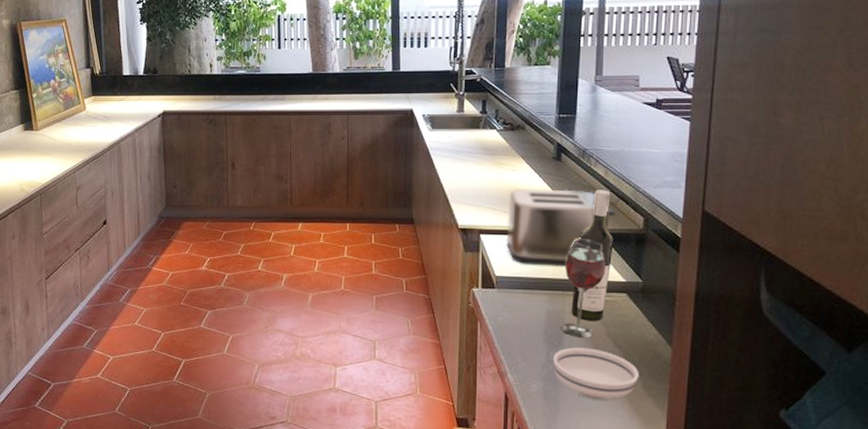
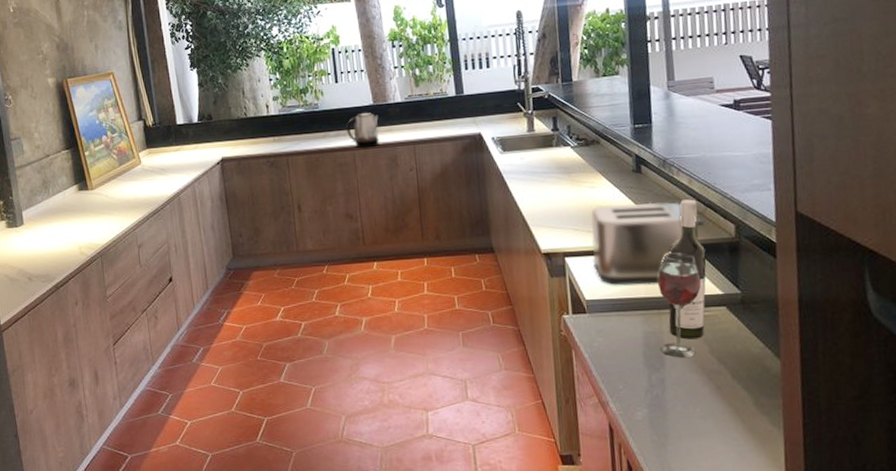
kettle: none [285,80,316,115] -> present [346,113,379,150]
bowl: present [553,347,639,400] -> none [656,368,749,423]

